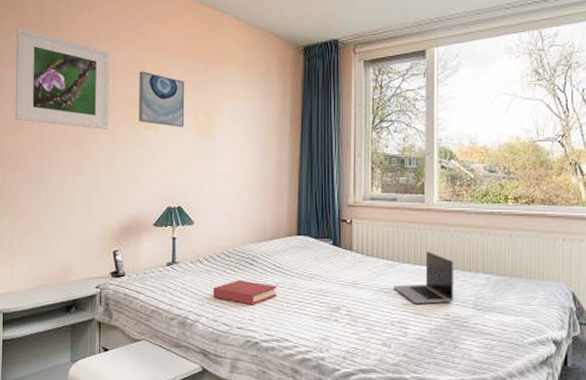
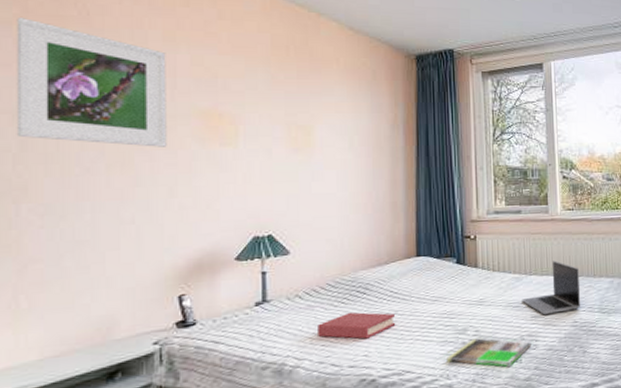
wall art: present [139,71,185,127] -> none [210,77,274,143]
magazine: none [320,318,401,349] -> present [447,338,531,367]

